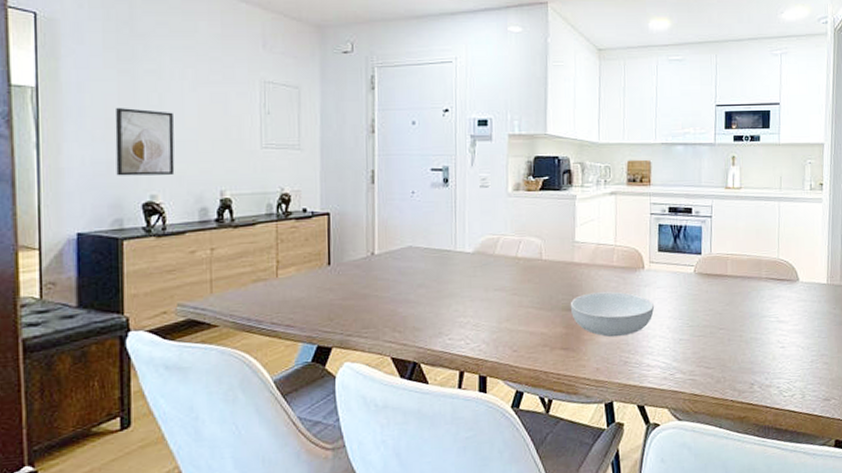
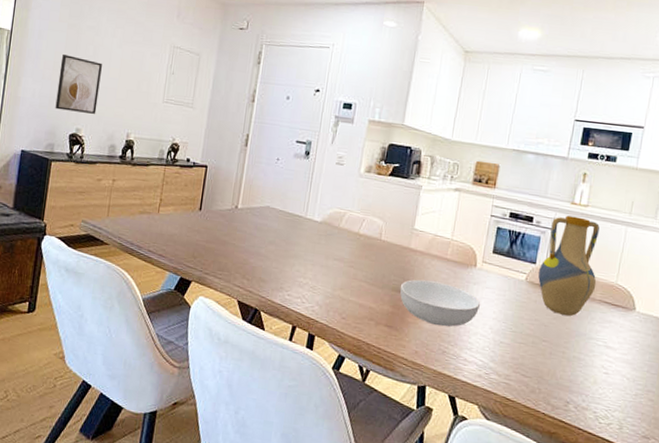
vase: none [704,200,761,300] -> present [538,215,600,317]

